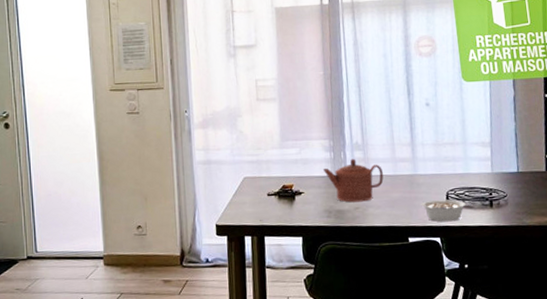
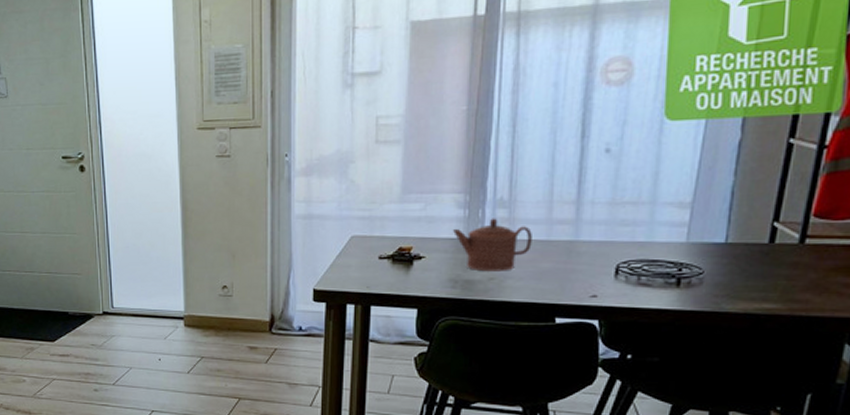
legume: present [421,199,473,222] -> none [578,274,651,302]

